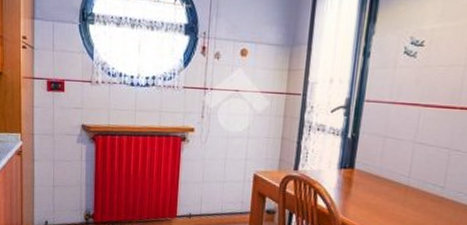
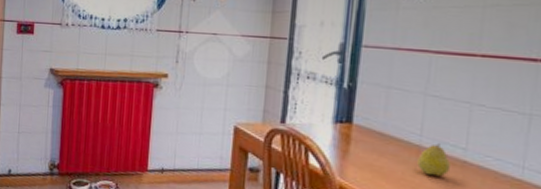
fruit: none [405,183,431,211] -> present [417,143,450,177]

